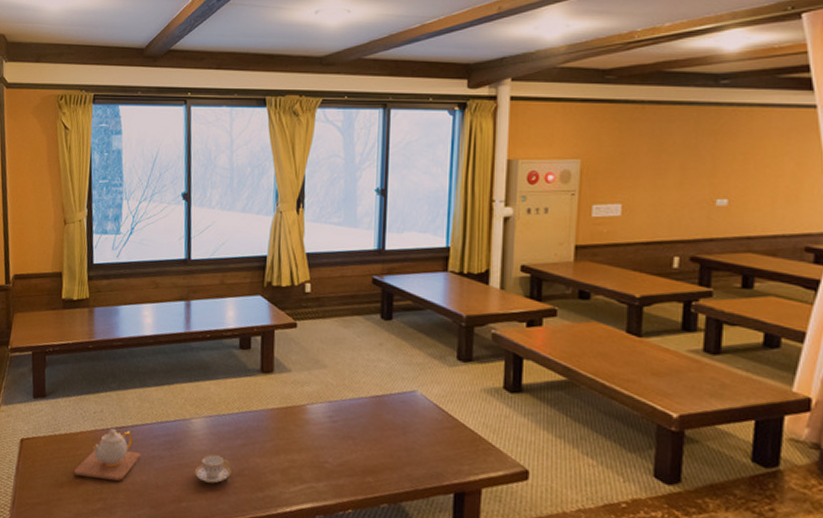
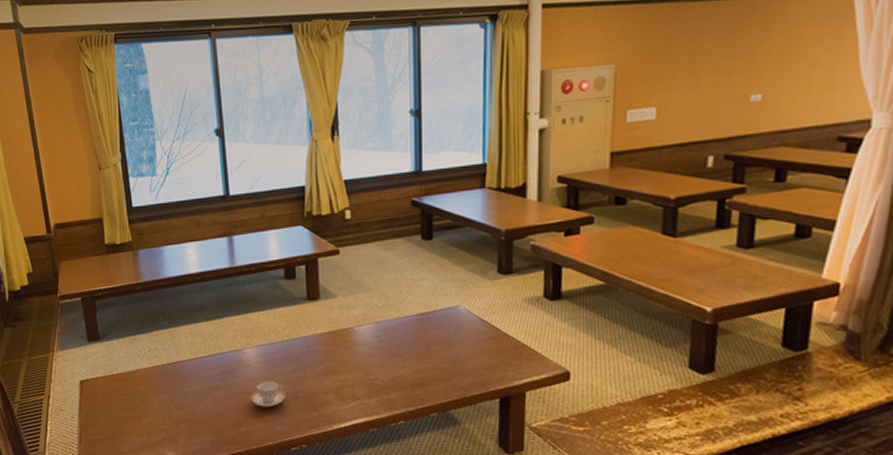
teapot: present [73,428,140,481] -> none [134,363,197,412]

